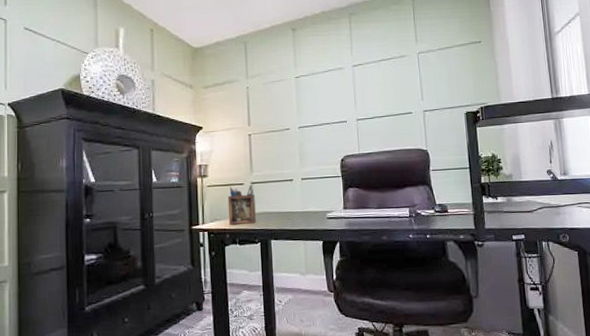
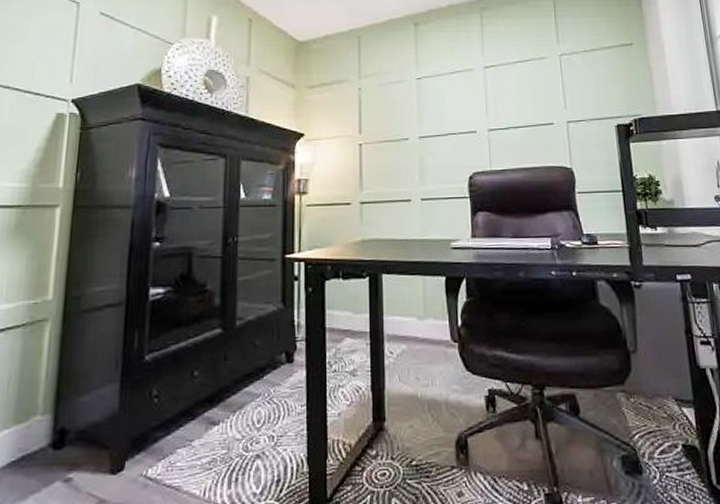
desk organizer: present [227,184,256,225] -> none [330,204,365,254]

